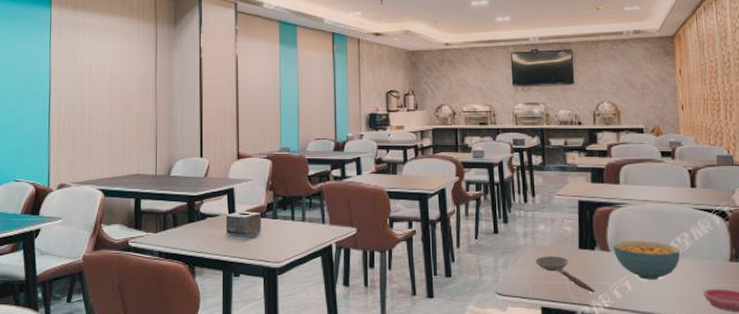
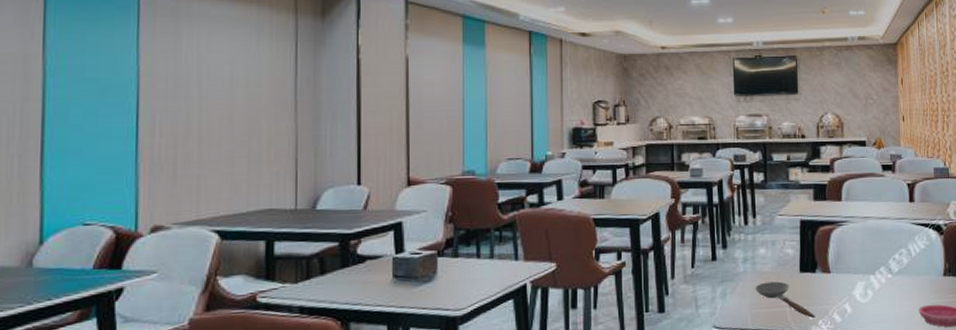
cereal bowl: present [613,241,681,280] -> none [834,259,899,301]

